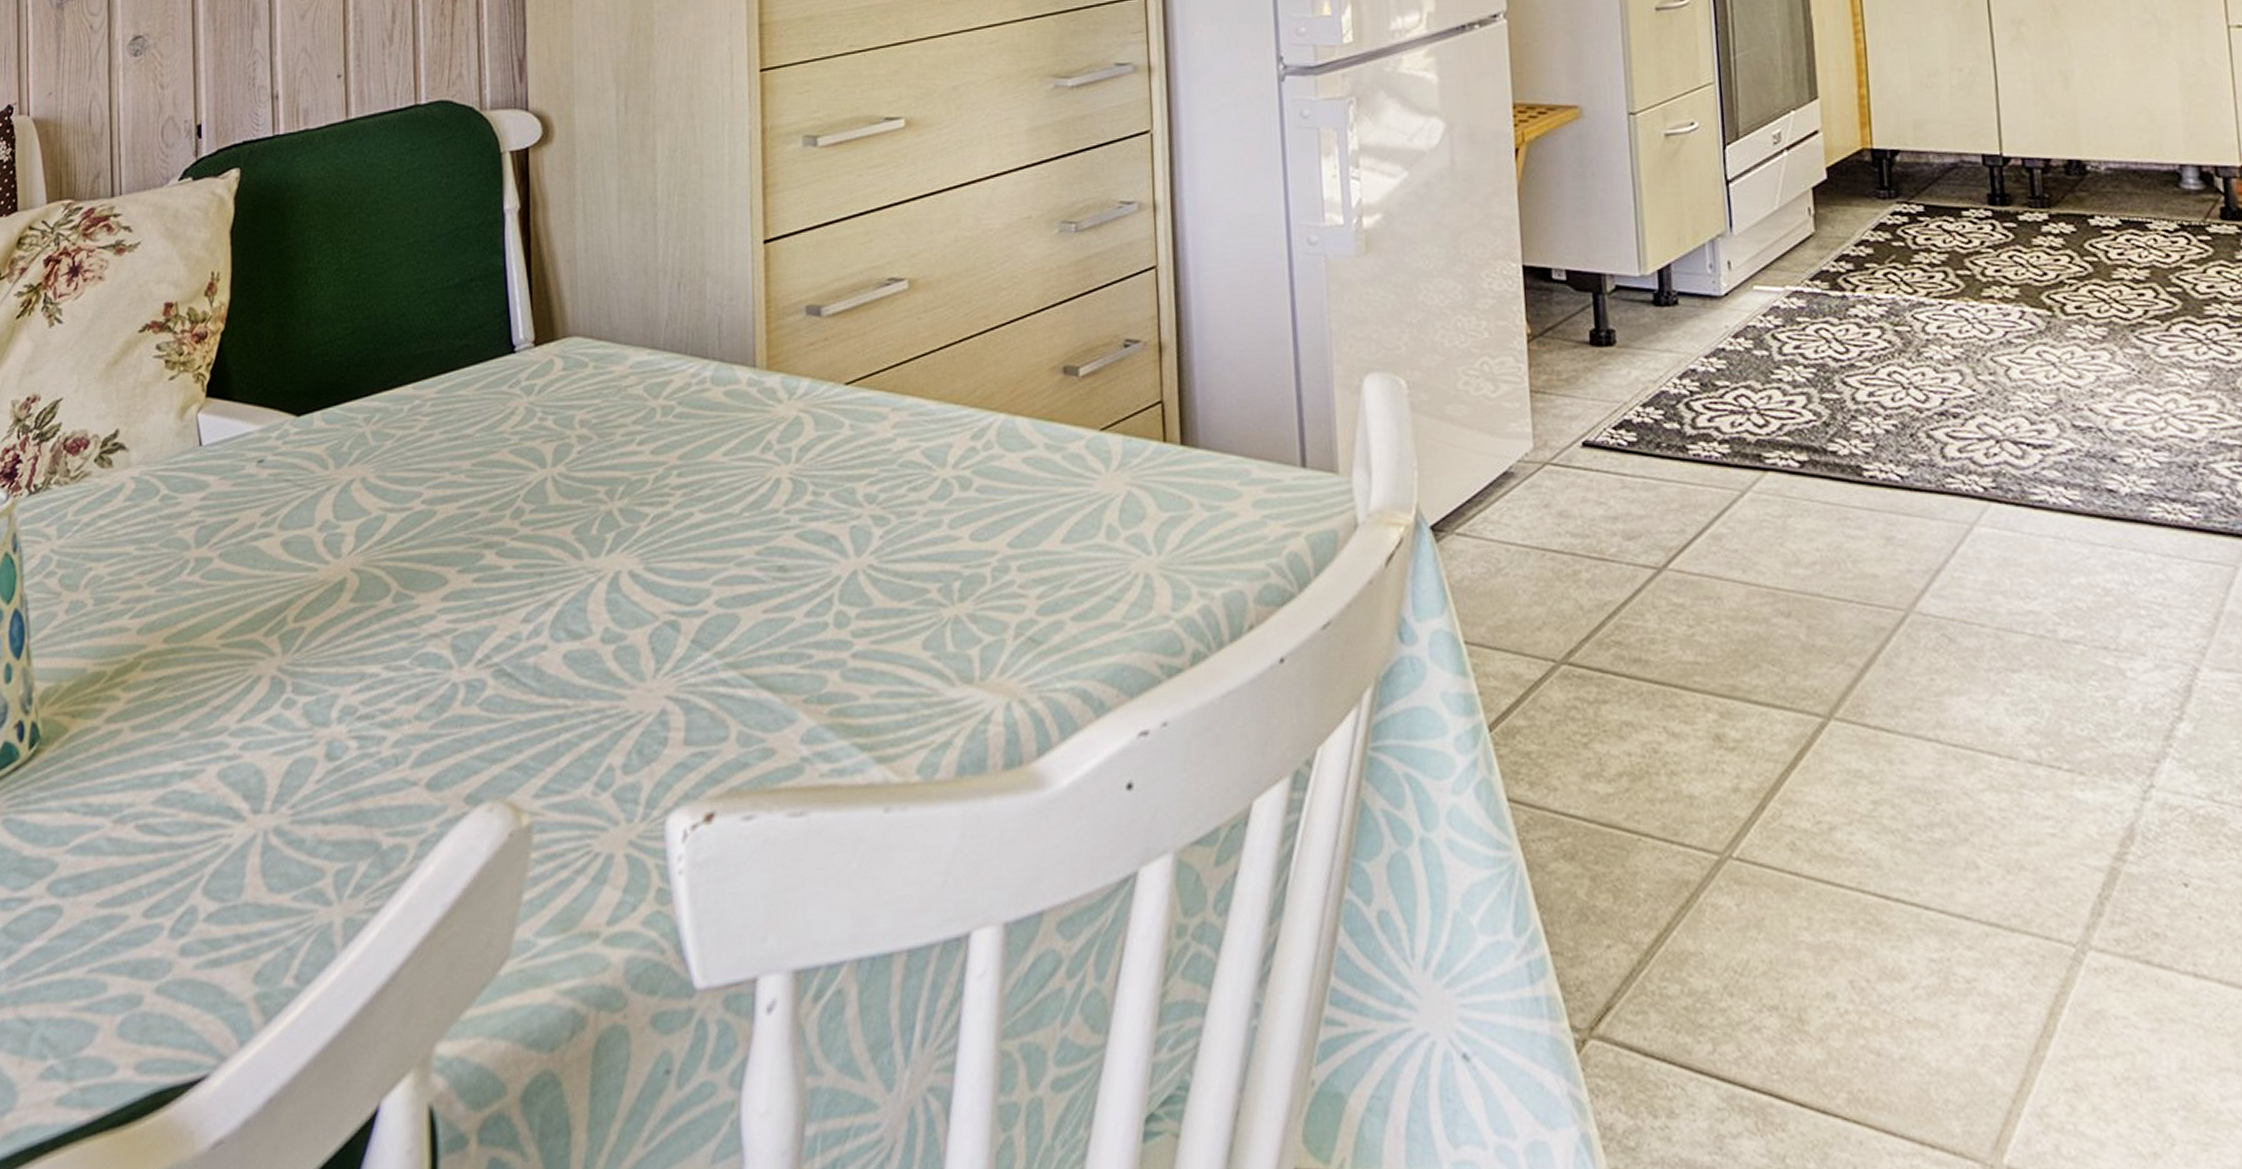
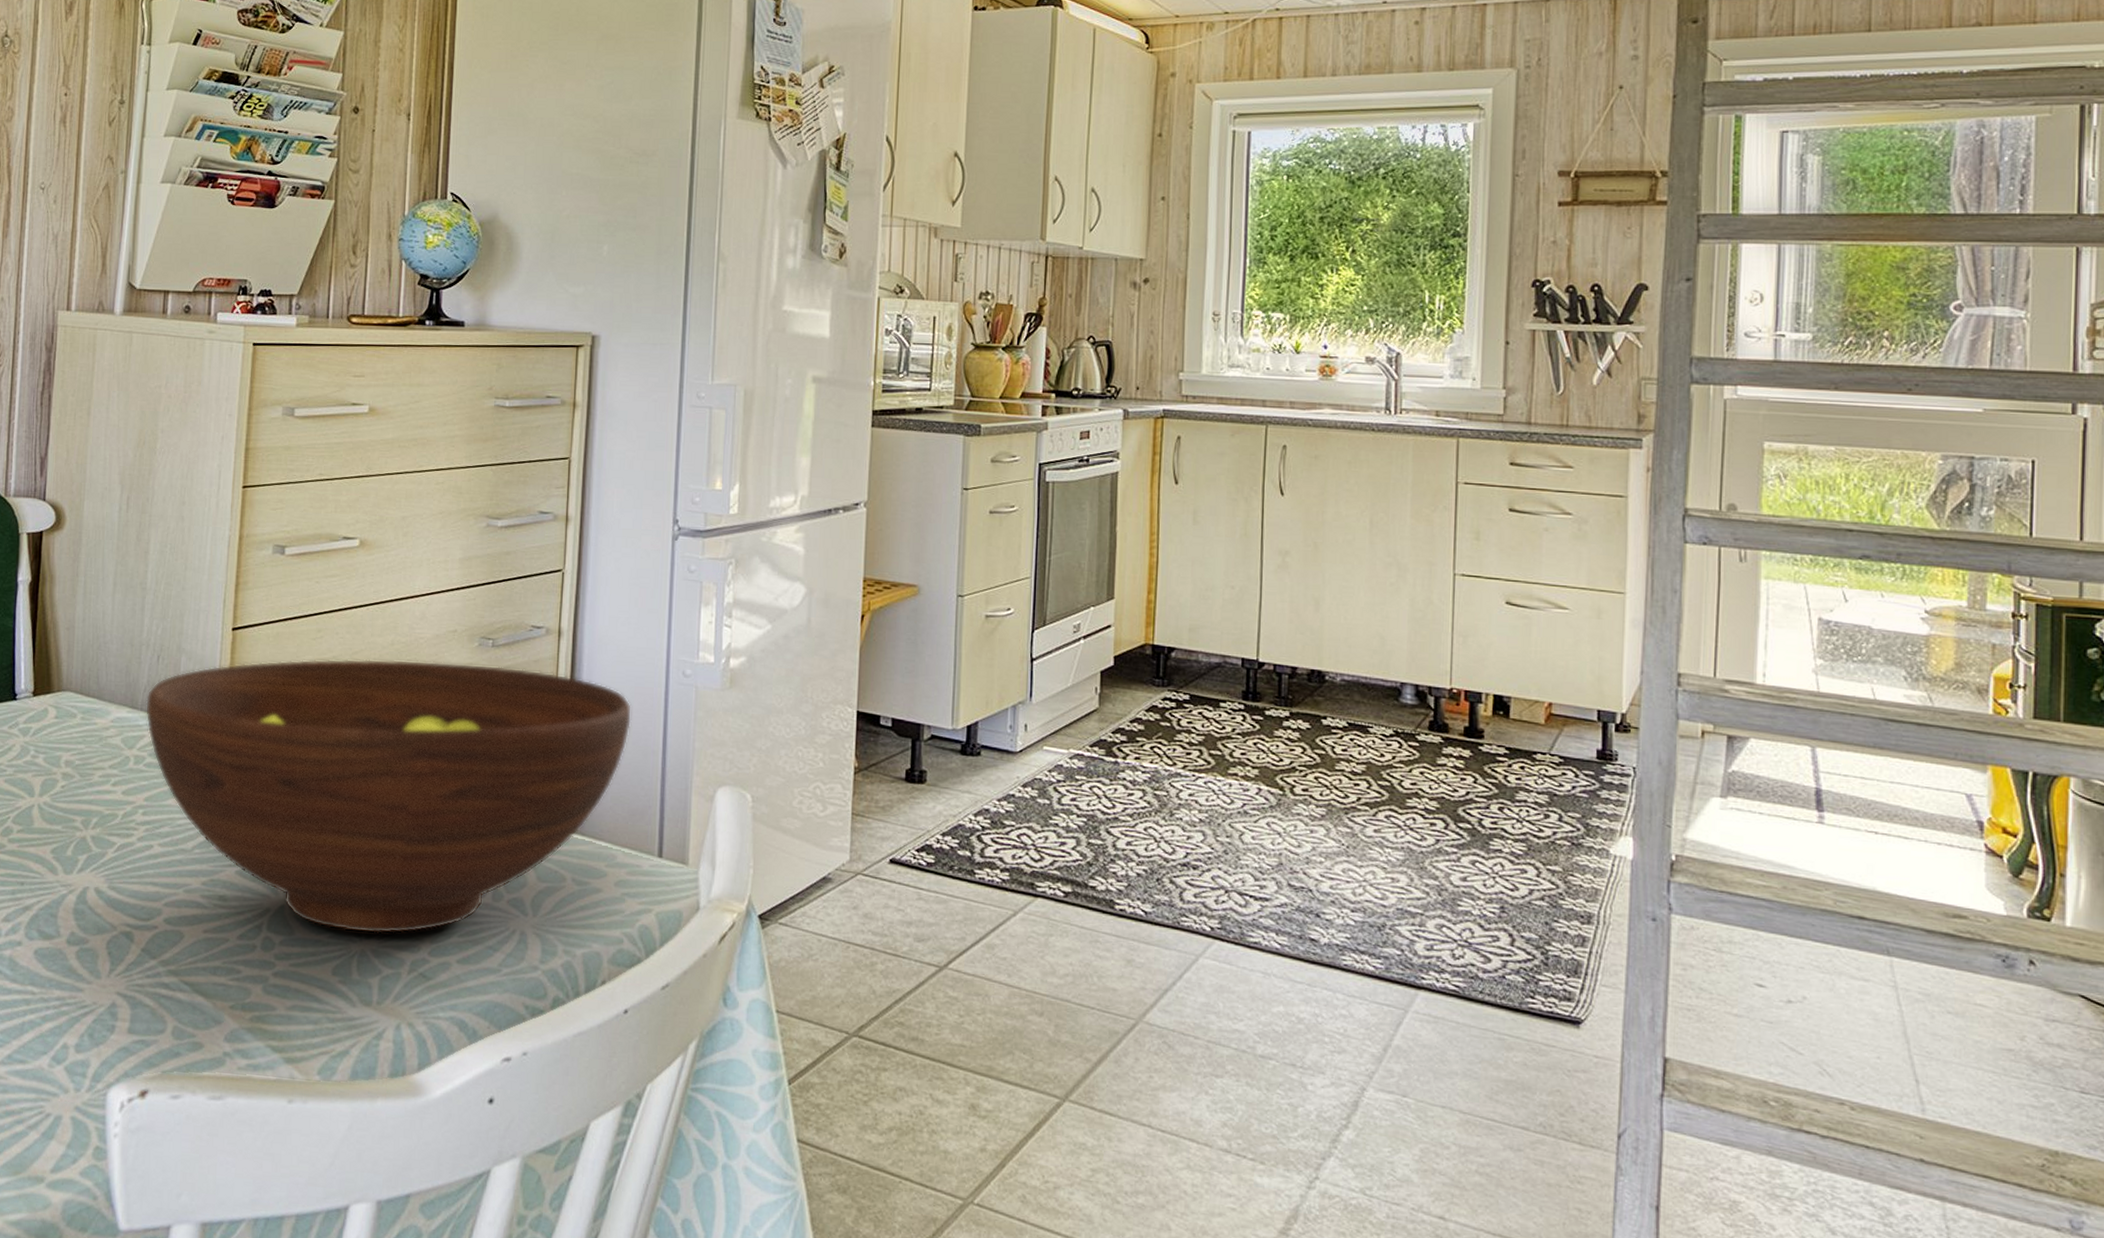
fruit bowl: none [669,254,1253,595] -> present [146,659,632,934]

